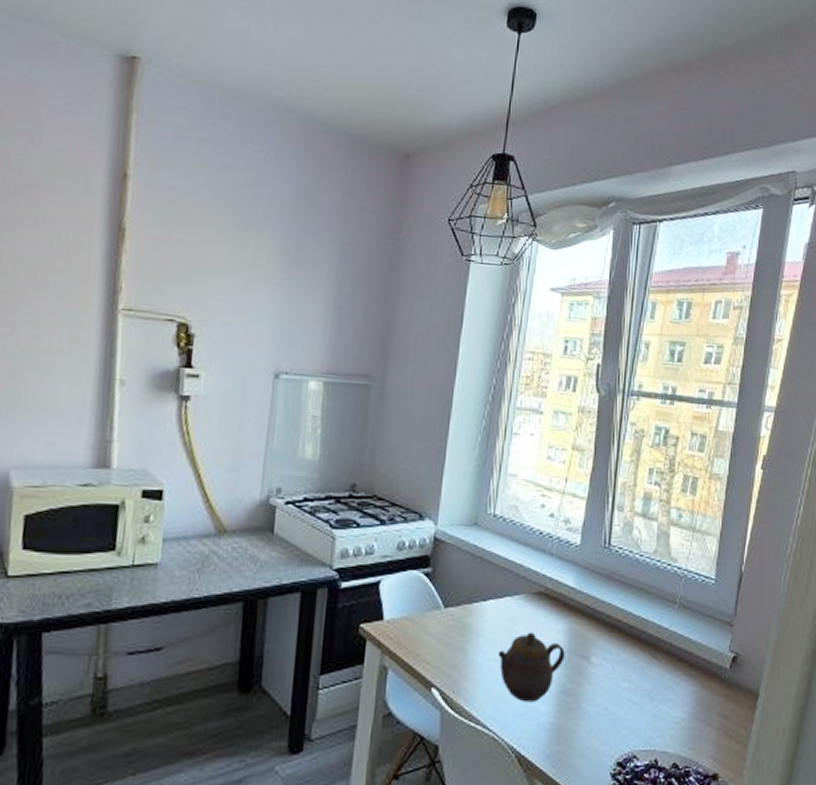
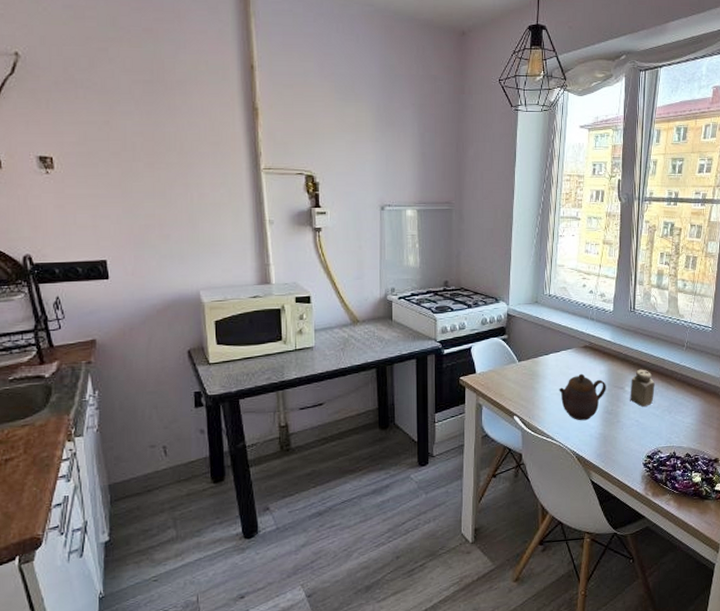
salt shaker: none [597,632,633,689] -> present [630,369,655,408]

